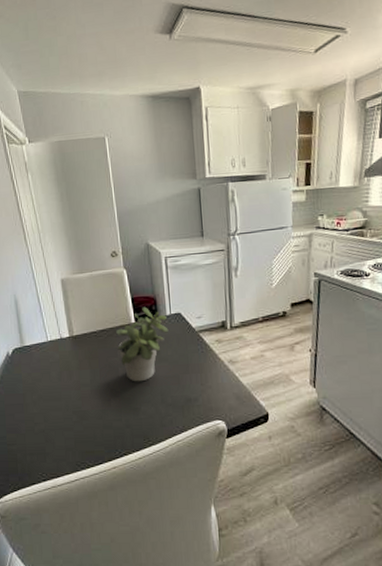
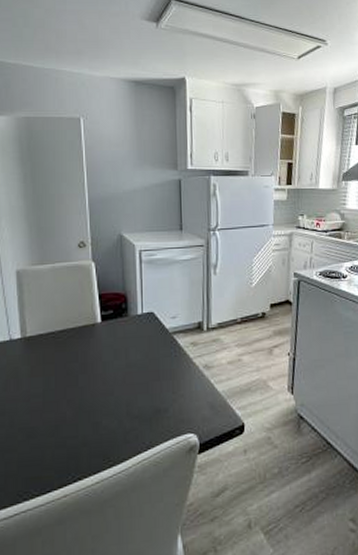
potted plant: present [116,306,169,382] -> none [78,304,139,392]

